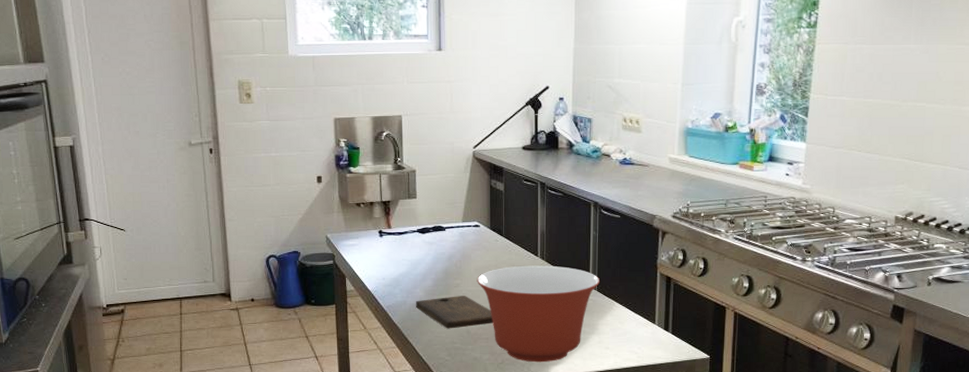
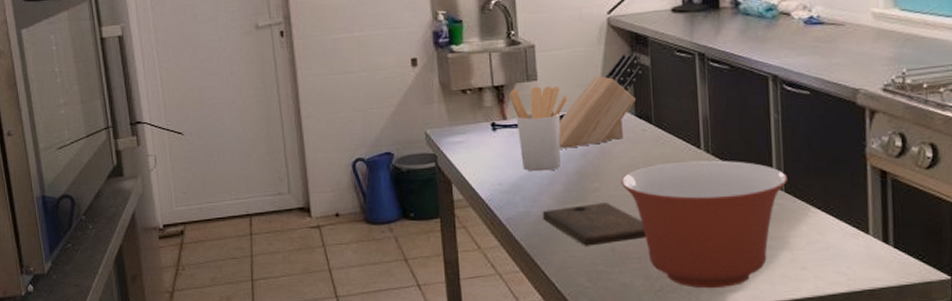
utensil holder: none [394,203,440,270] -> present [509,86,568,172]
knife block: none [431,181,498,253] -> present [558,54,643,149]

